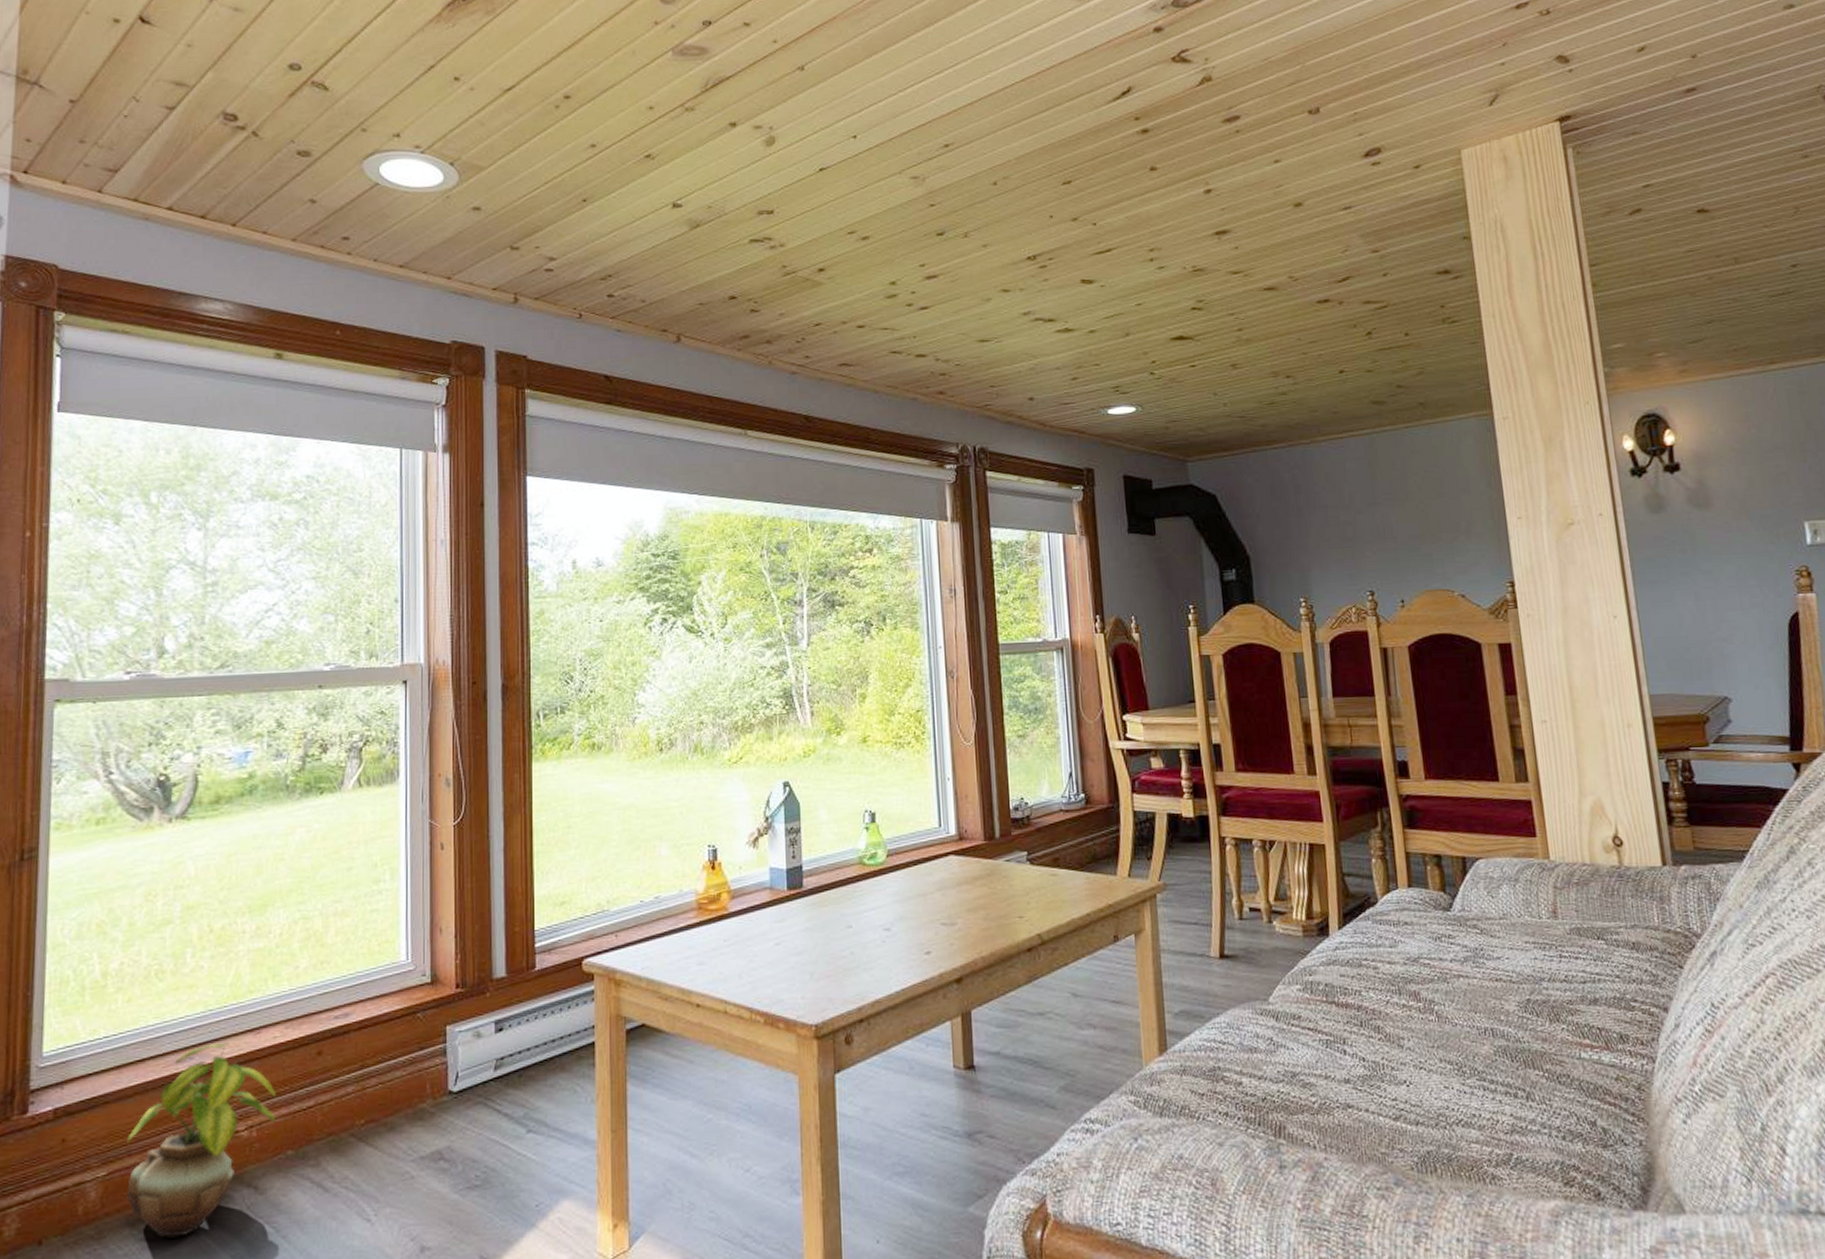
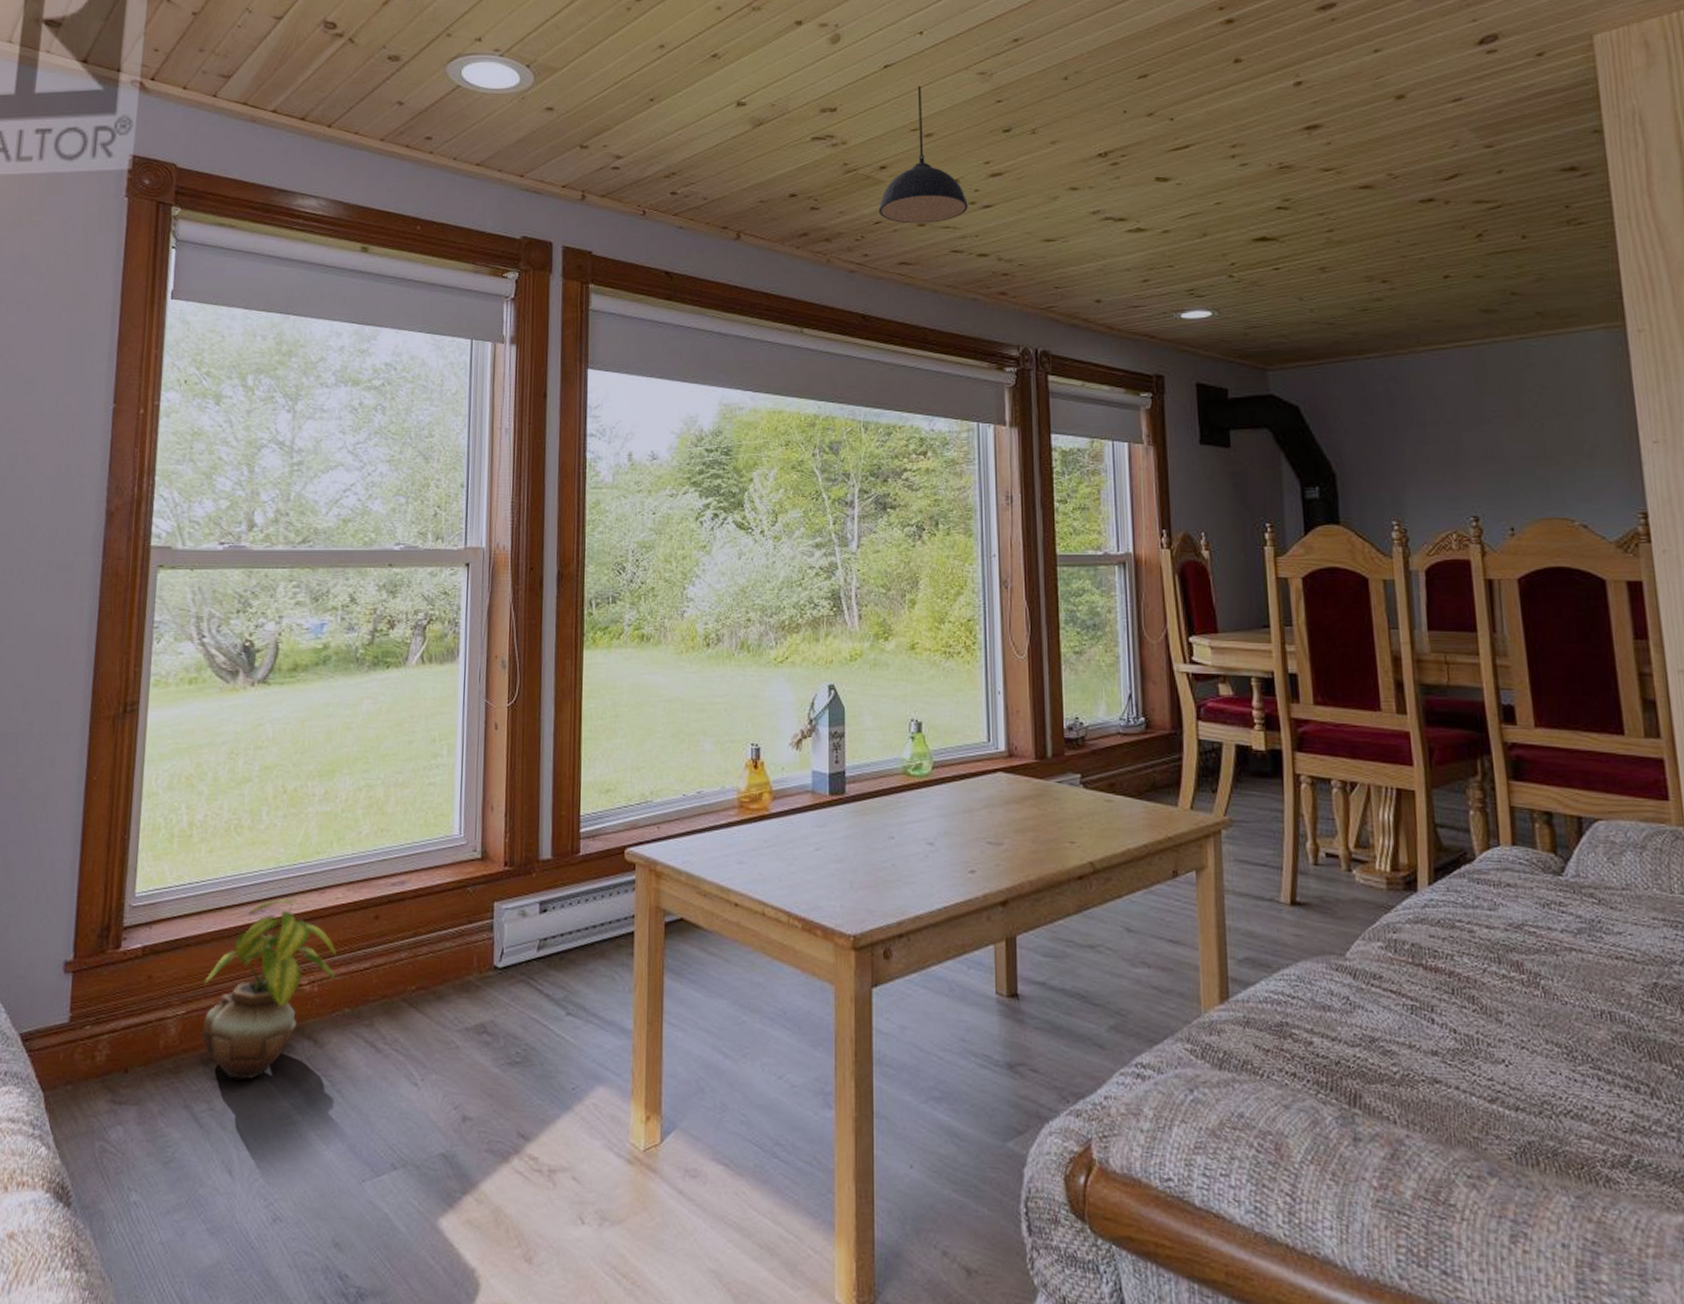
pendant light: none [818,189,906,326] -> present [878,86,968,224]

